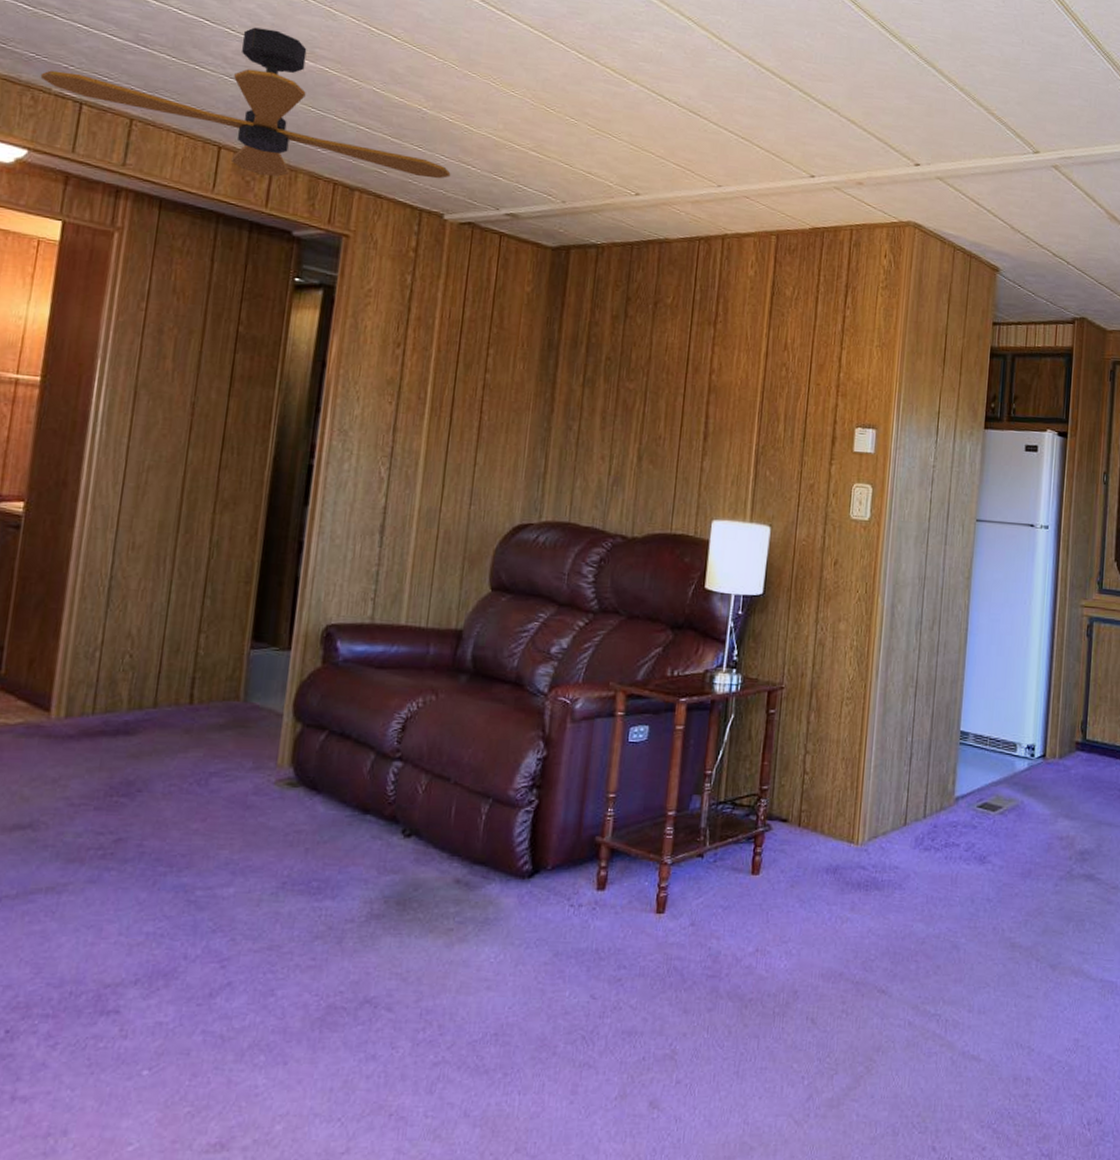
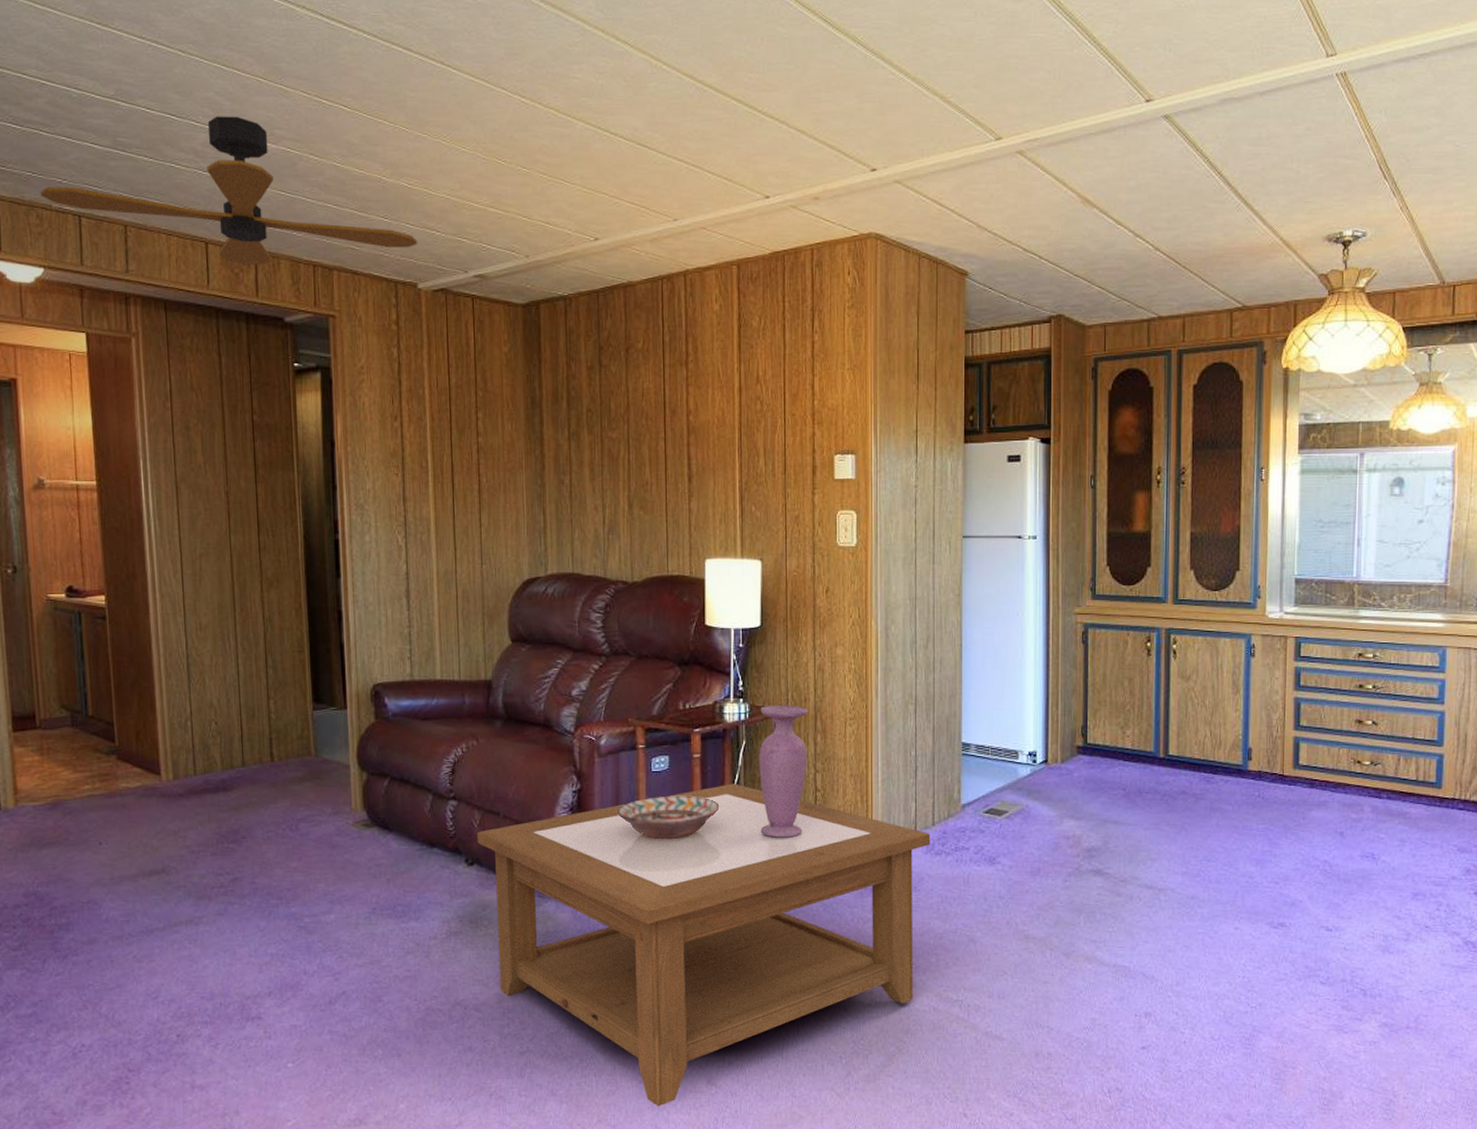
coffee table: none [419,760,921,1133] -> present [476,783,931,1107]
decorative bowl: none [583,769,699,819] -> present [616,795,720,840]
vase: none [740,678,804,824] -> present [759,704,808,838]

